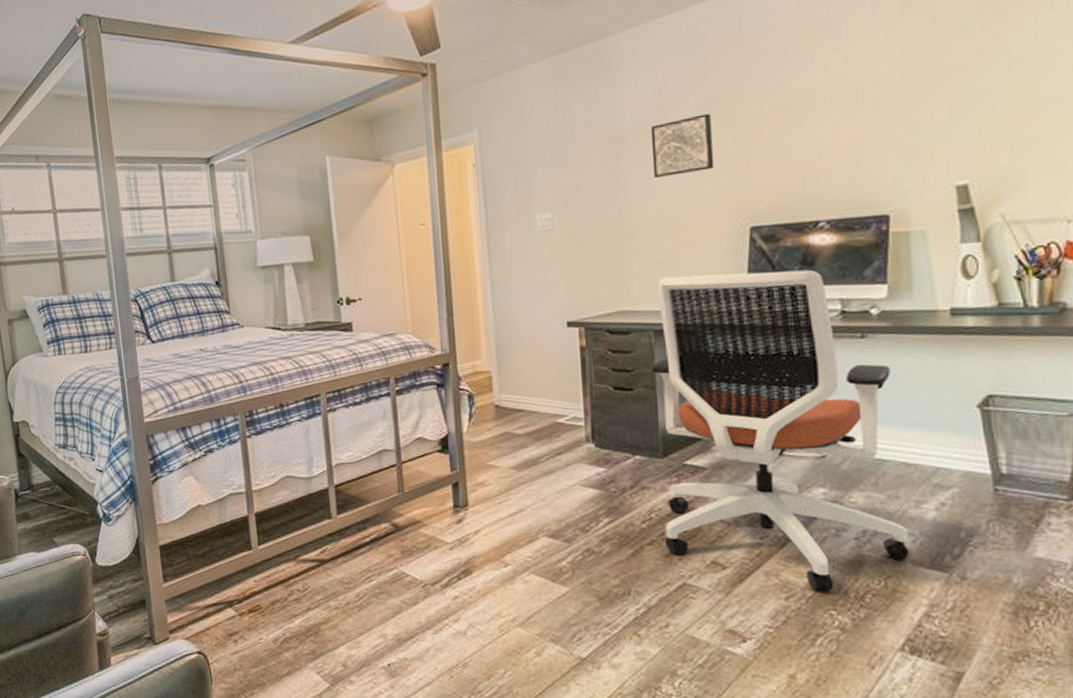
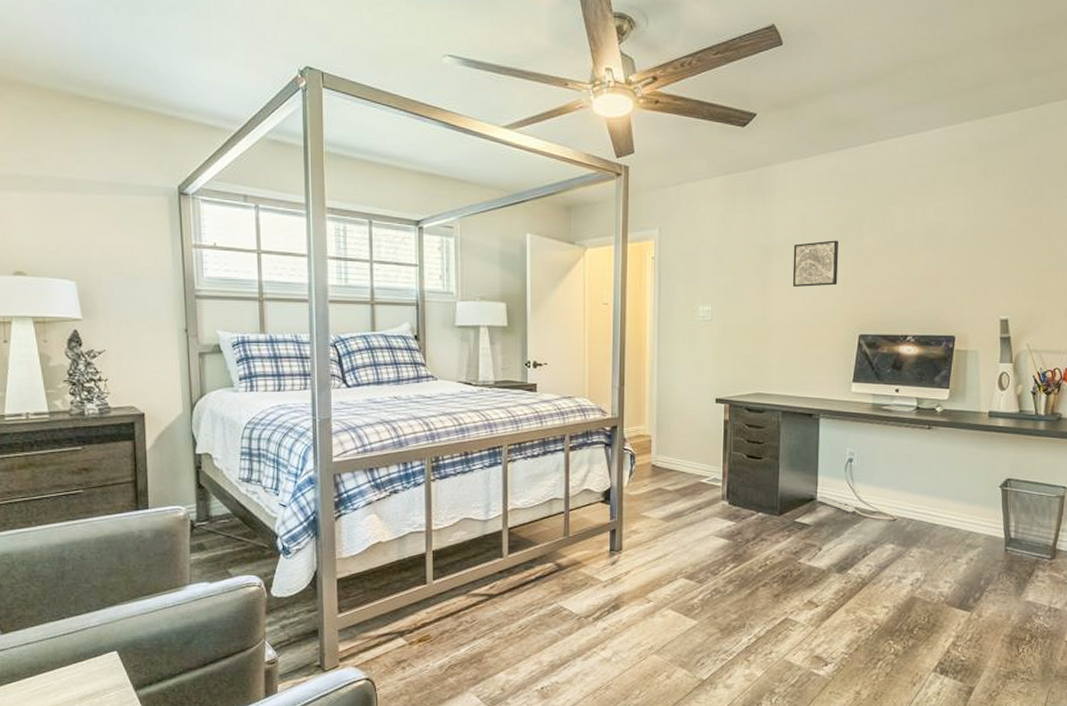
office chair: present [651,269,909,591] -> none [774,368,947,625]

